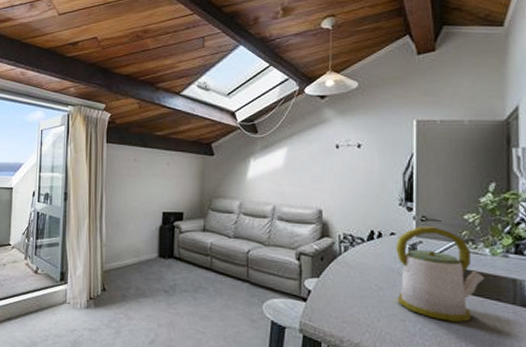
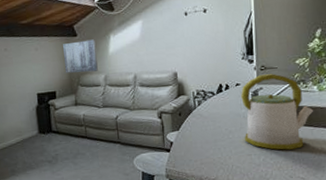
wall art: none [195,161,233,196] -> present [63,39,98,74]

